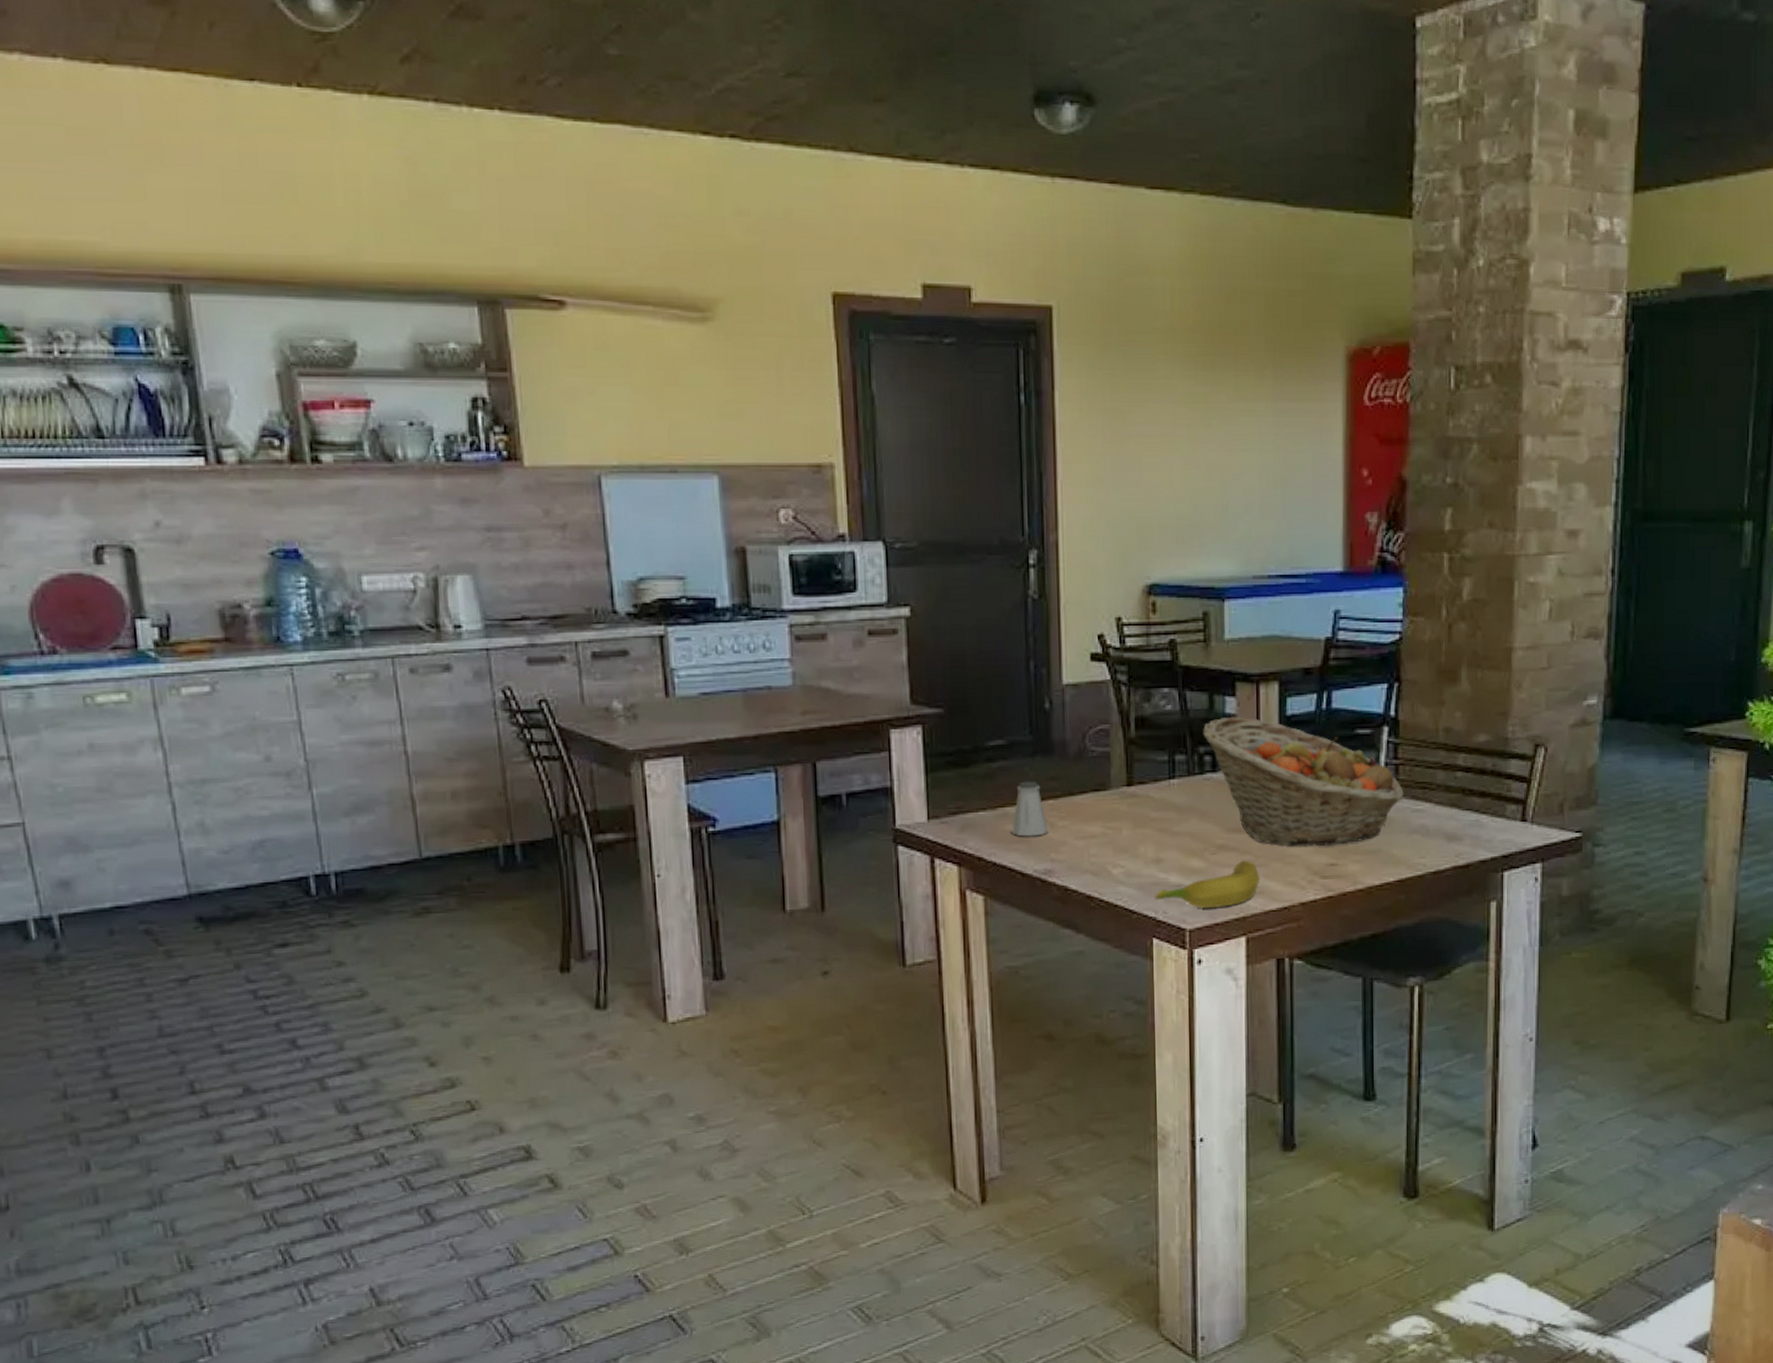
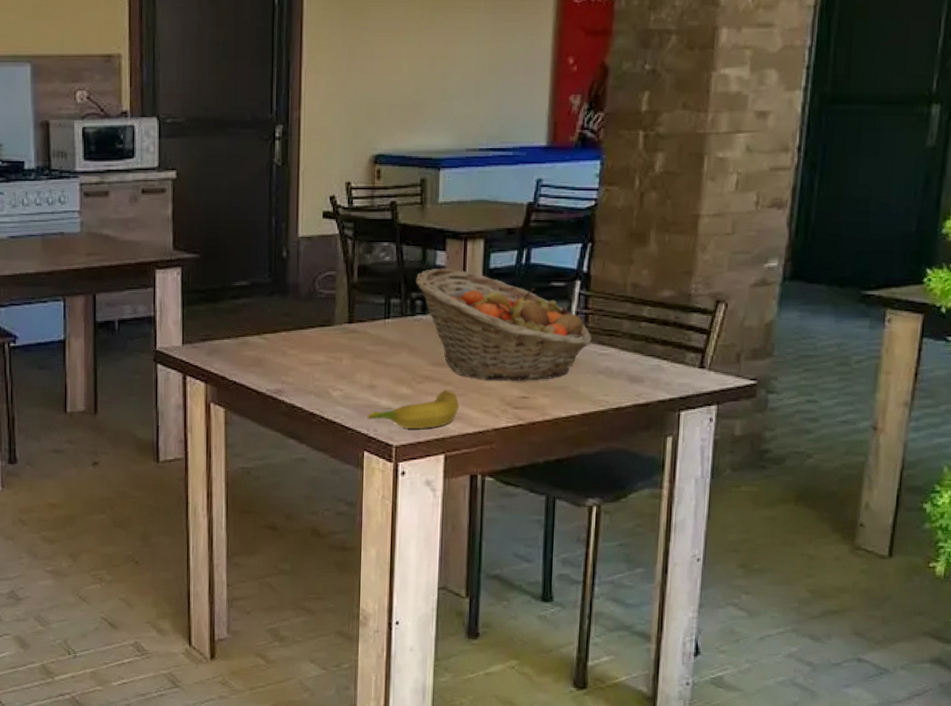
saltshaker: present [1012,781,1049,837] -> none [250,316,281,362]

